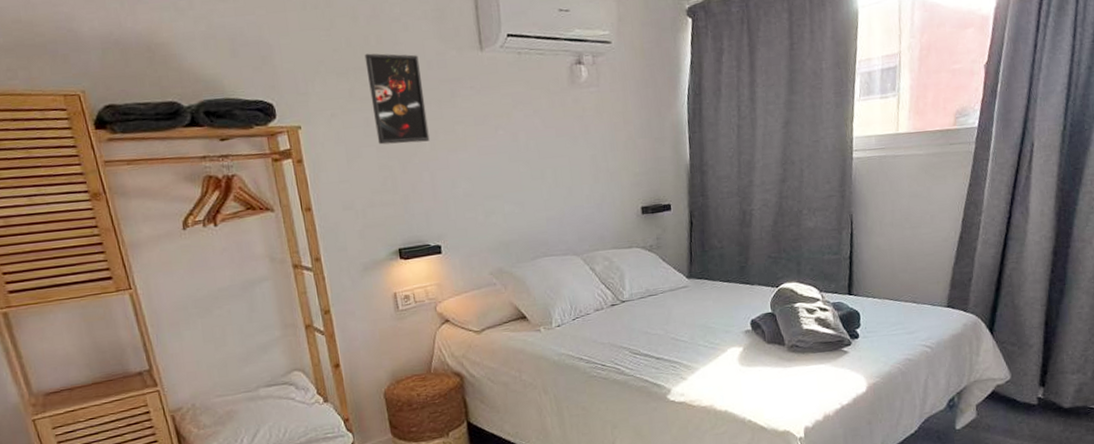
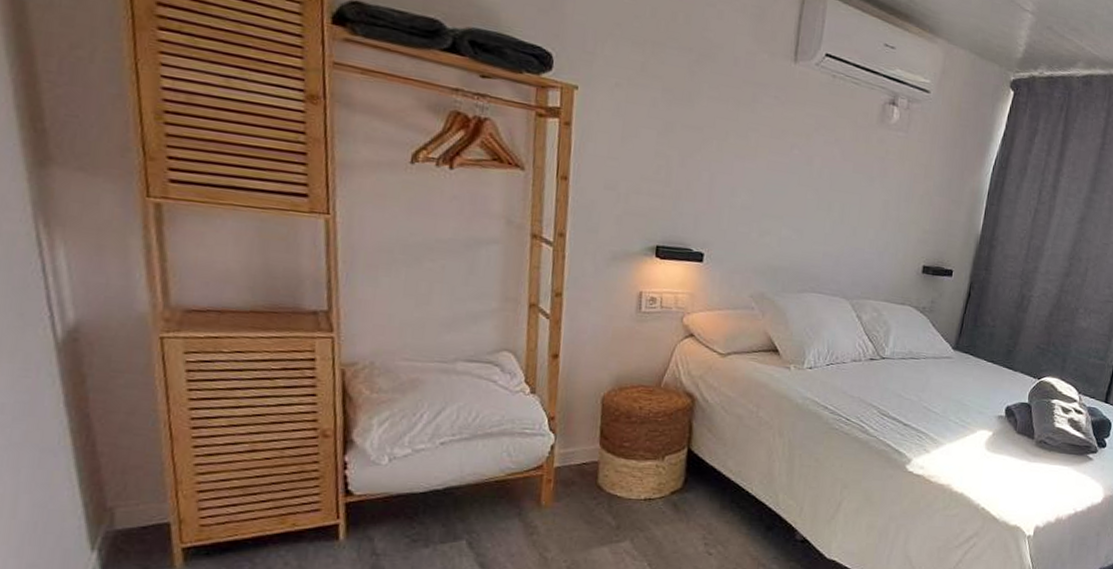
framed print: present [364,53,430,145] -> none [660,30,727,141]

